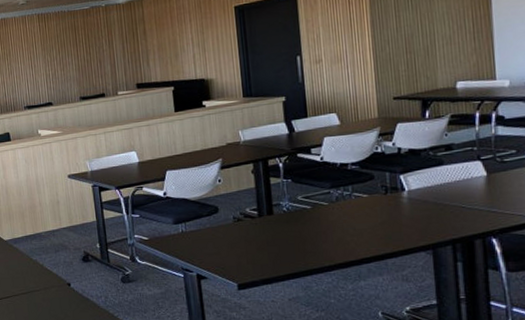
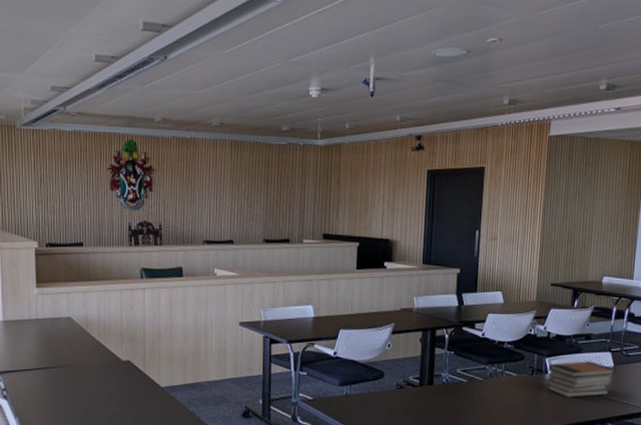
book stack: none [404,172,490,214] -> present [547,361,616,397]

